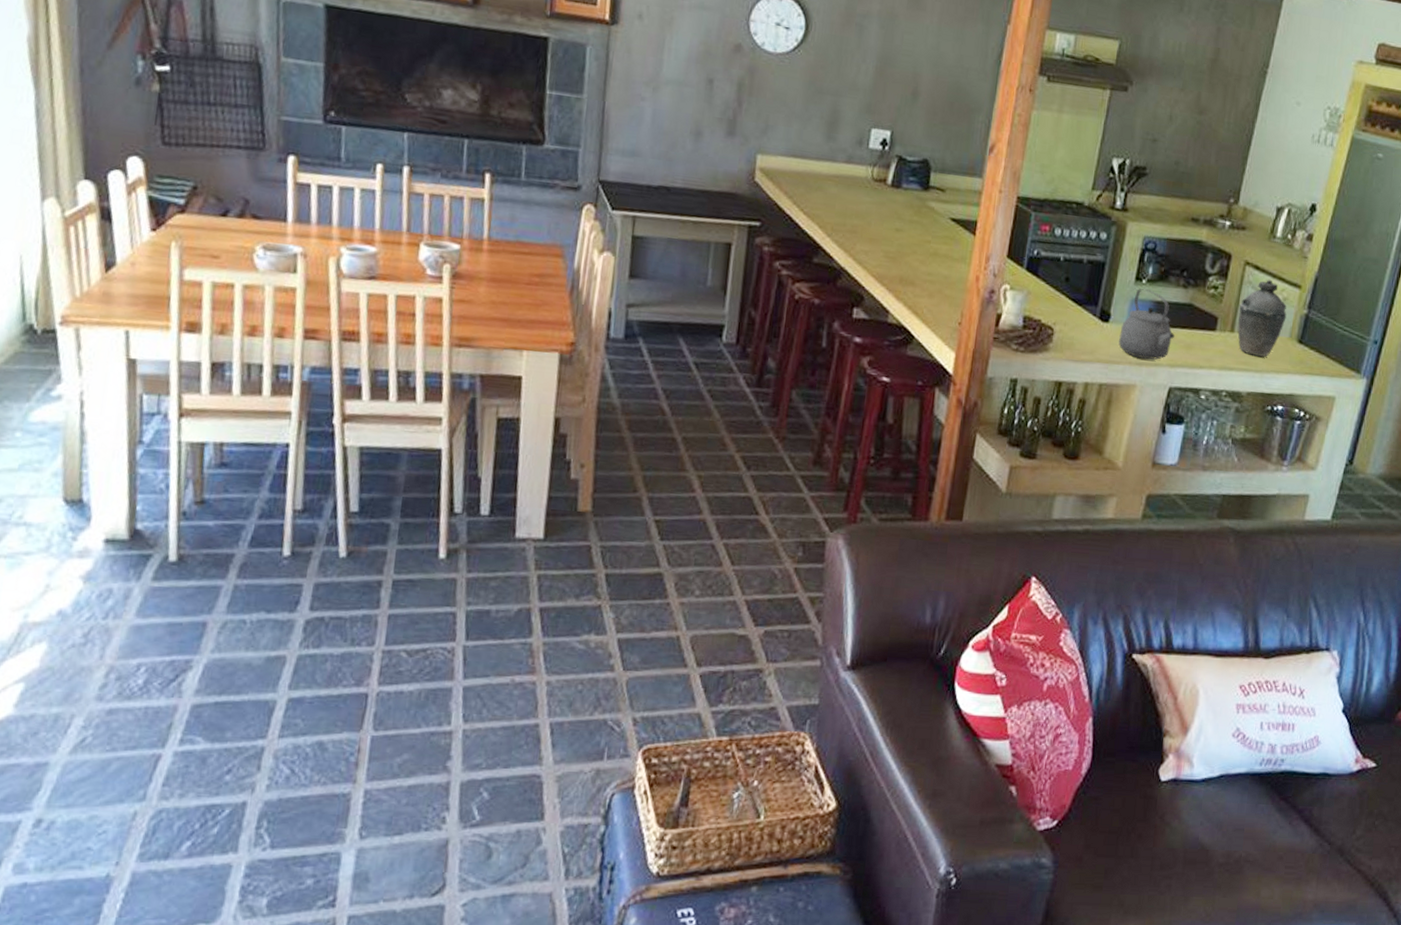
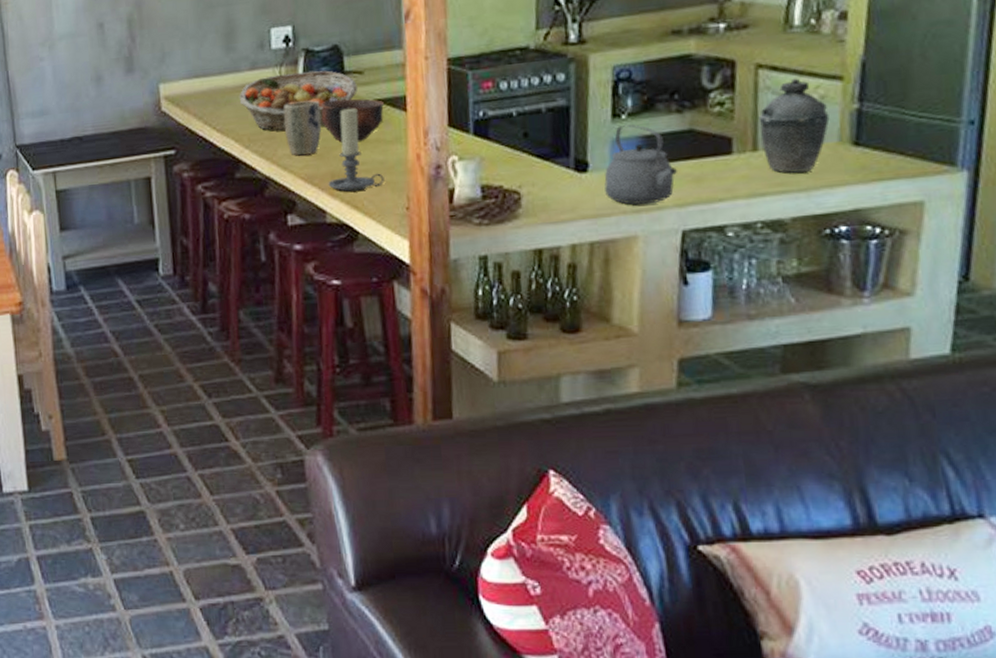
fruit basket: none [830,172,938,232] -> present [239,70,358,131]
plant pot: none [866,202,903,256] -> present [284,100,322,156]
candle holder: none [895,220,945,299] -> present [328,108,385,192]
bowl: none [900,209,959,253] -> present [320,98,385,142]

